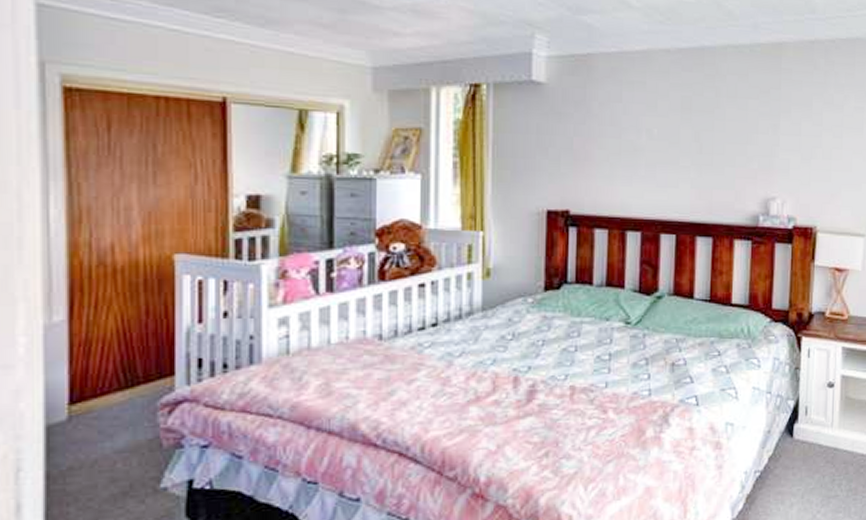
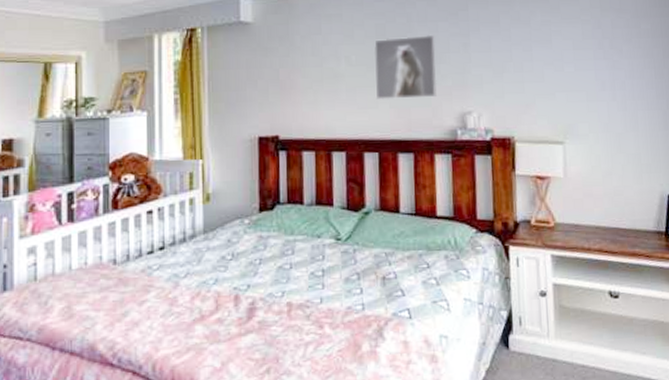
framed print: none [676,112,744,180] -> present [373,34,437,100]

